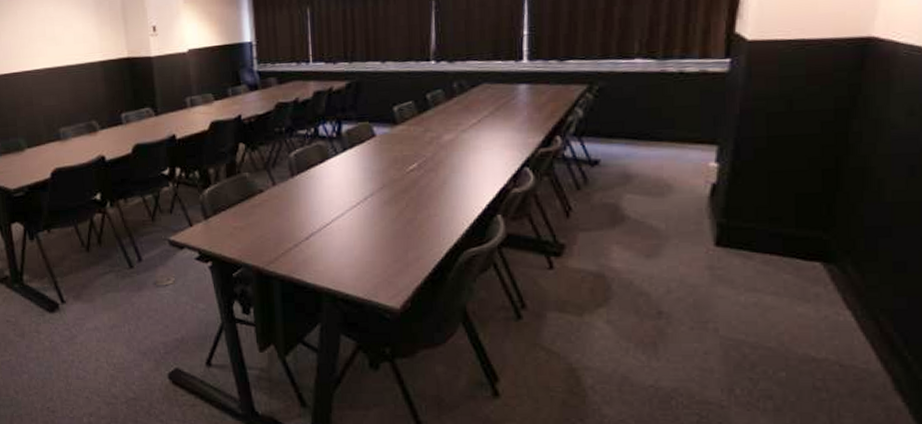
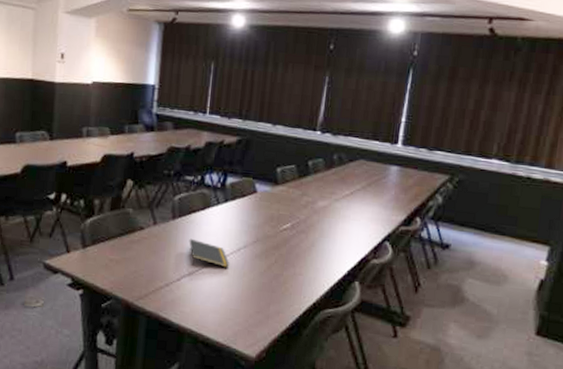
notepad: none [312,194,358,222] -> present [189,238,229,268]

